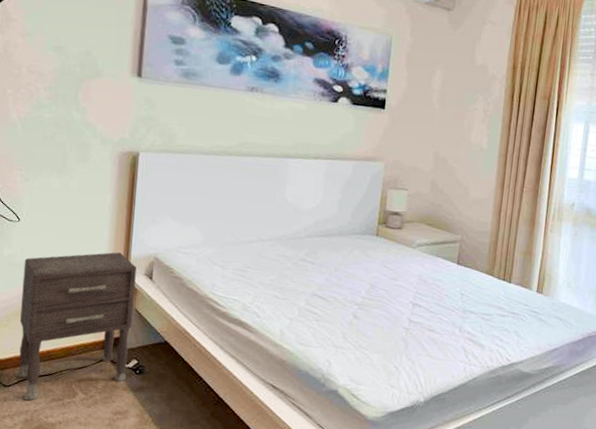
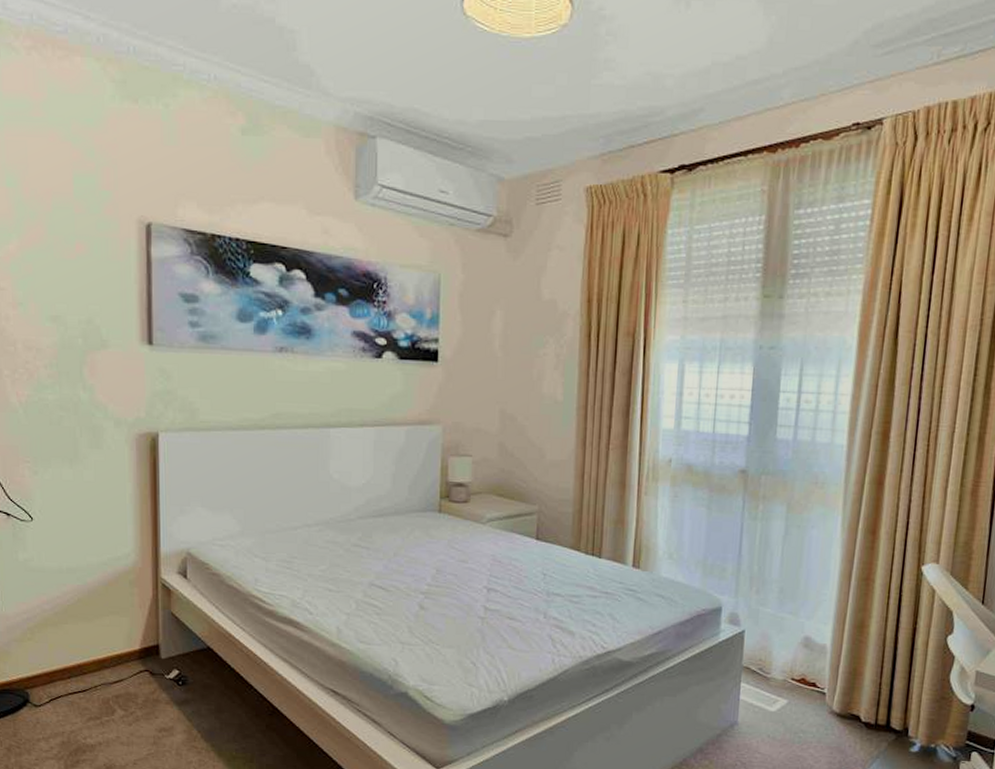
nightstand: present [17,252,136,401] -> none [42,549,169,721]

